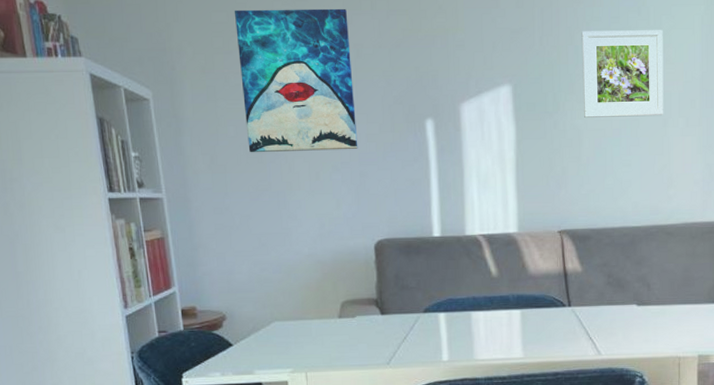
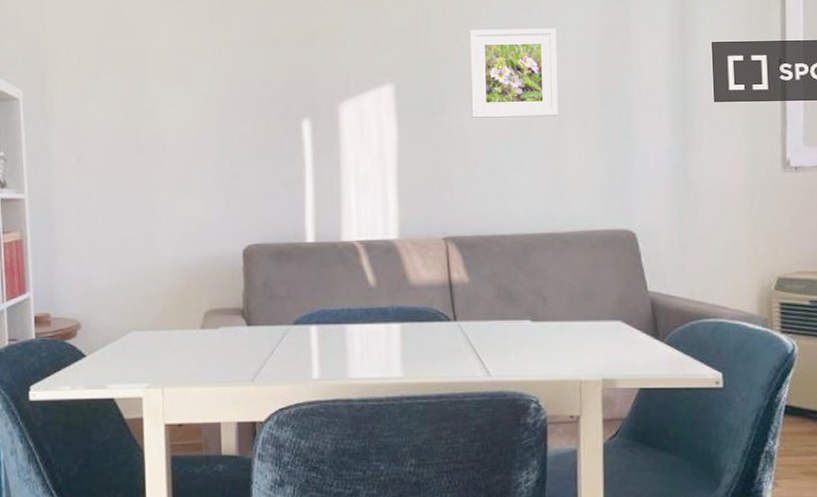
wall art: present [234,8,358,153] -> none [110,9,230,153]

